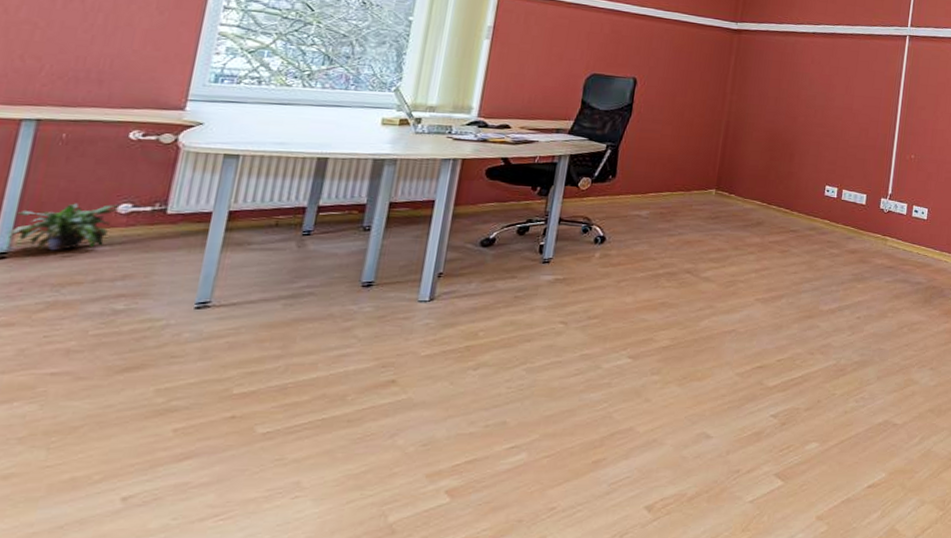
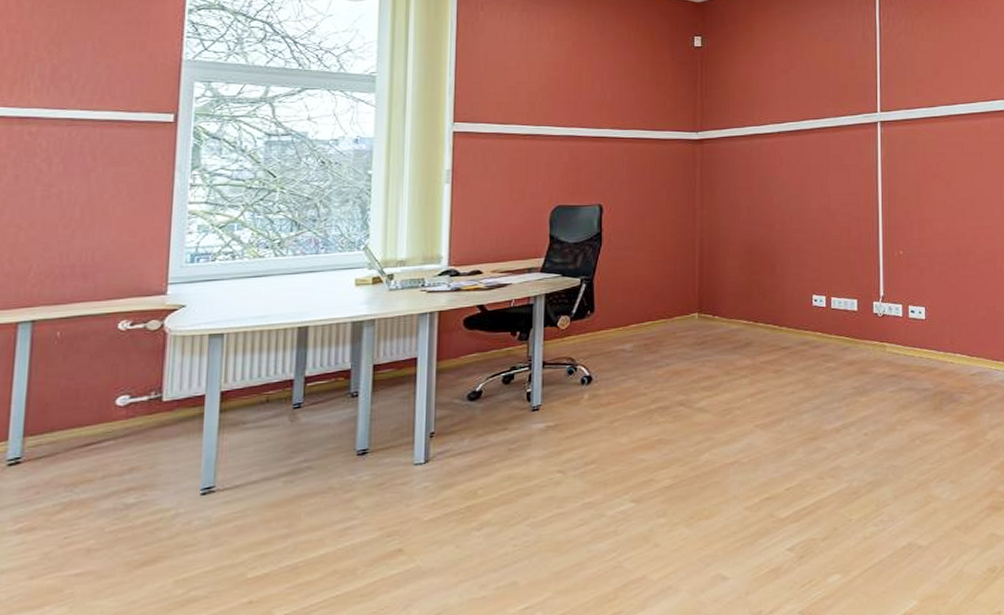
potted plant: present [8,203,123,251] -> none [19,398,122,451]

